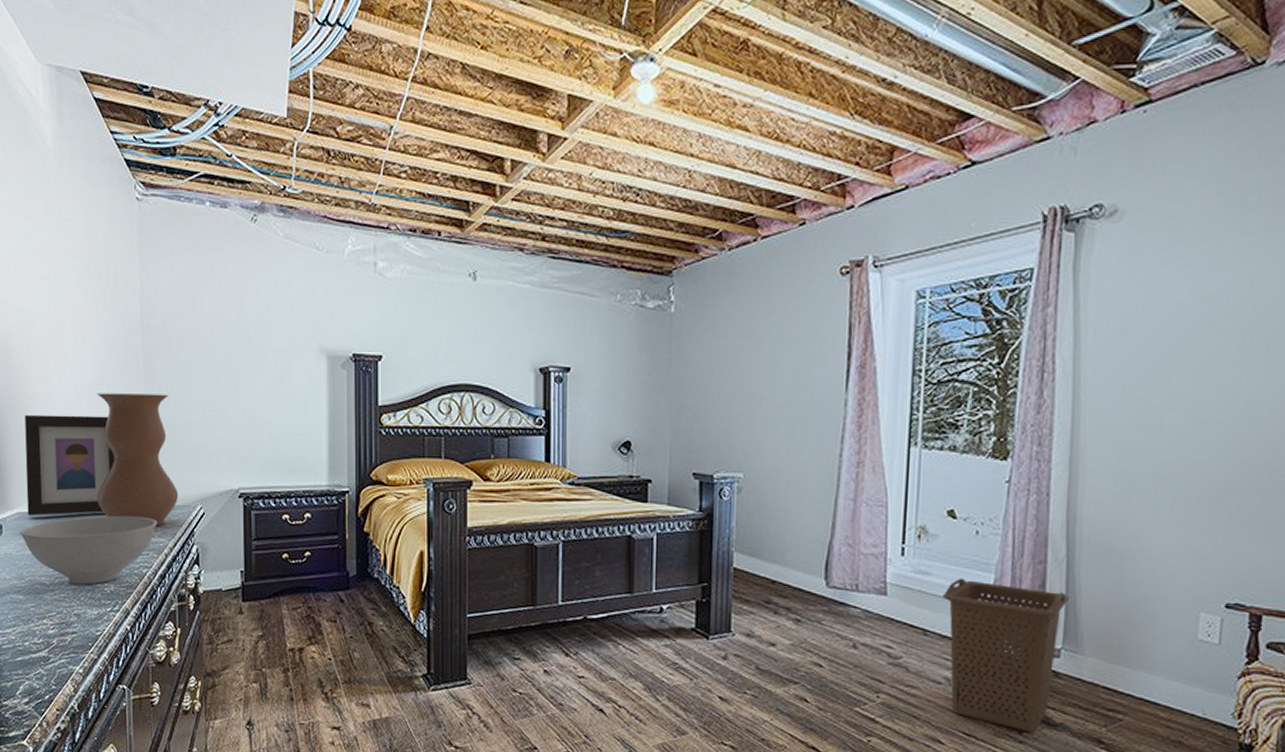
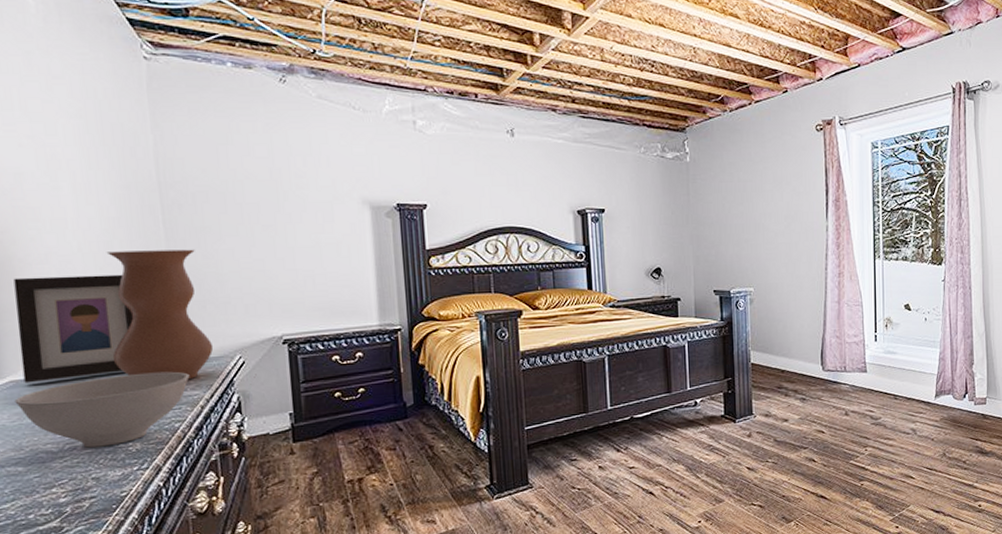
laundry basket: present [943,578,1069,733] -> none [906,354,989,461]

